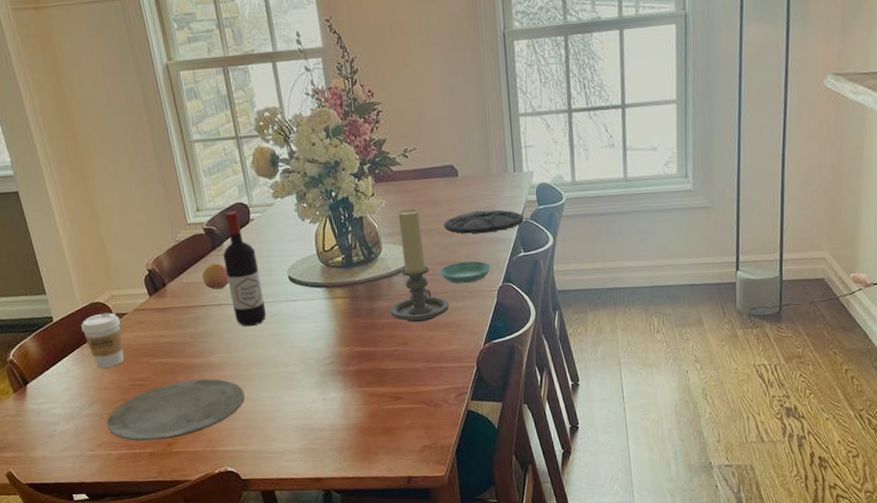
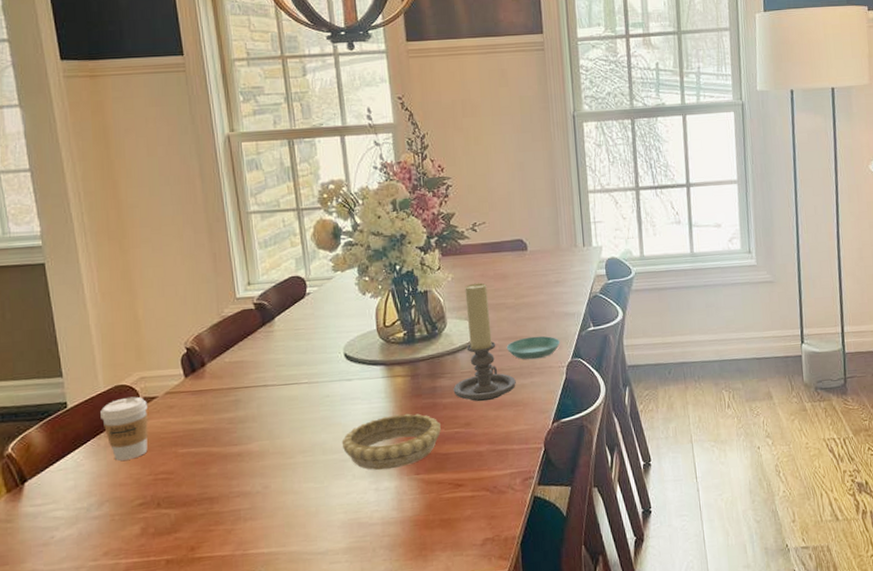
plate: present [106,379,245,442] -> none [118,469,286,547]
fruit: present [202,262,229,290] -> none [247,339,278,370]
wine bottle: present [223,210,267,327] -> none [273,284,318,410]
decorative bowl: none [290,332,380,383] -> present [341,413,441,471]
plate: present [444,210,524,234] -> none [512,284,593,308]

